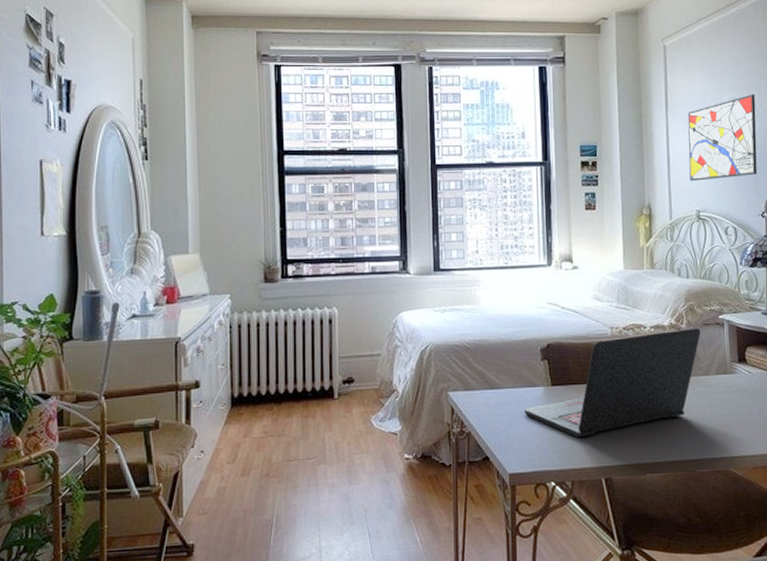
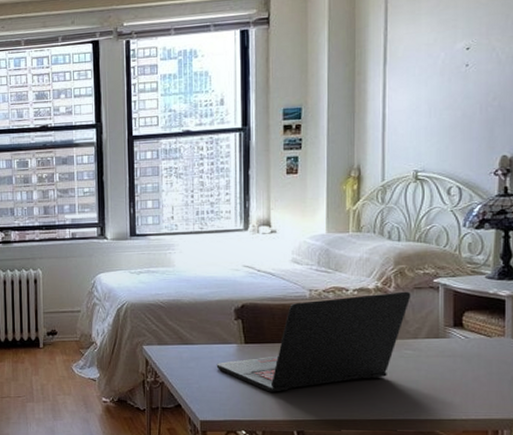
wall art: present [687,94,757,181] -> none [408,39,496,140]

